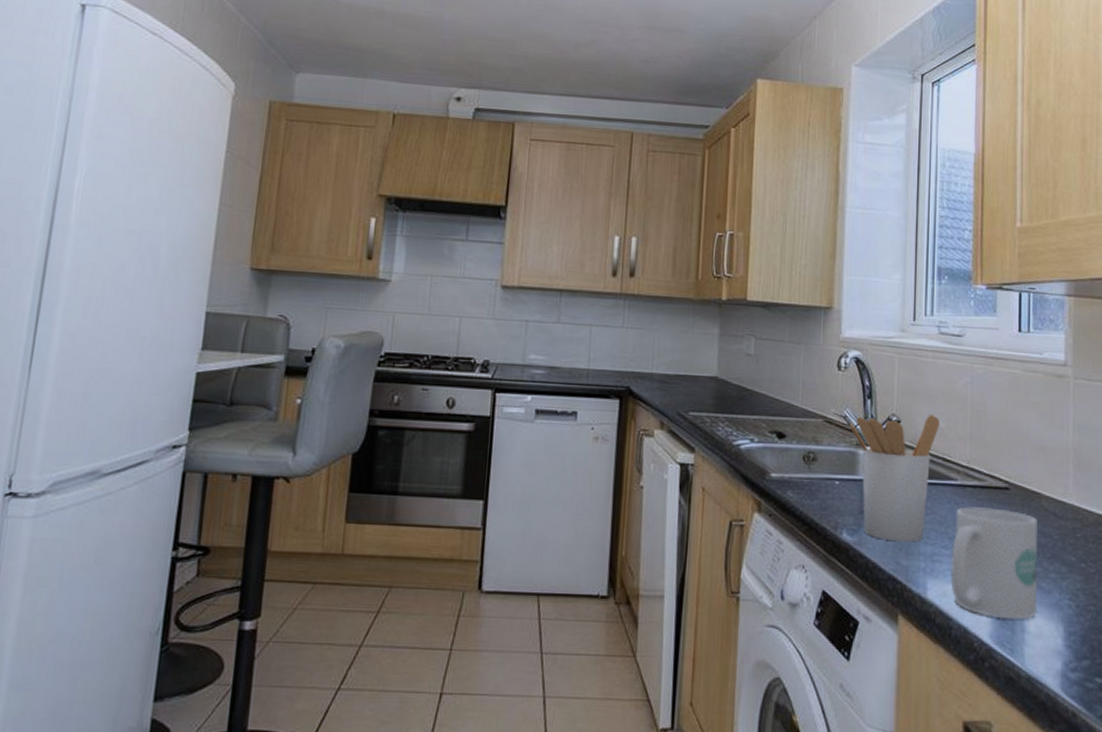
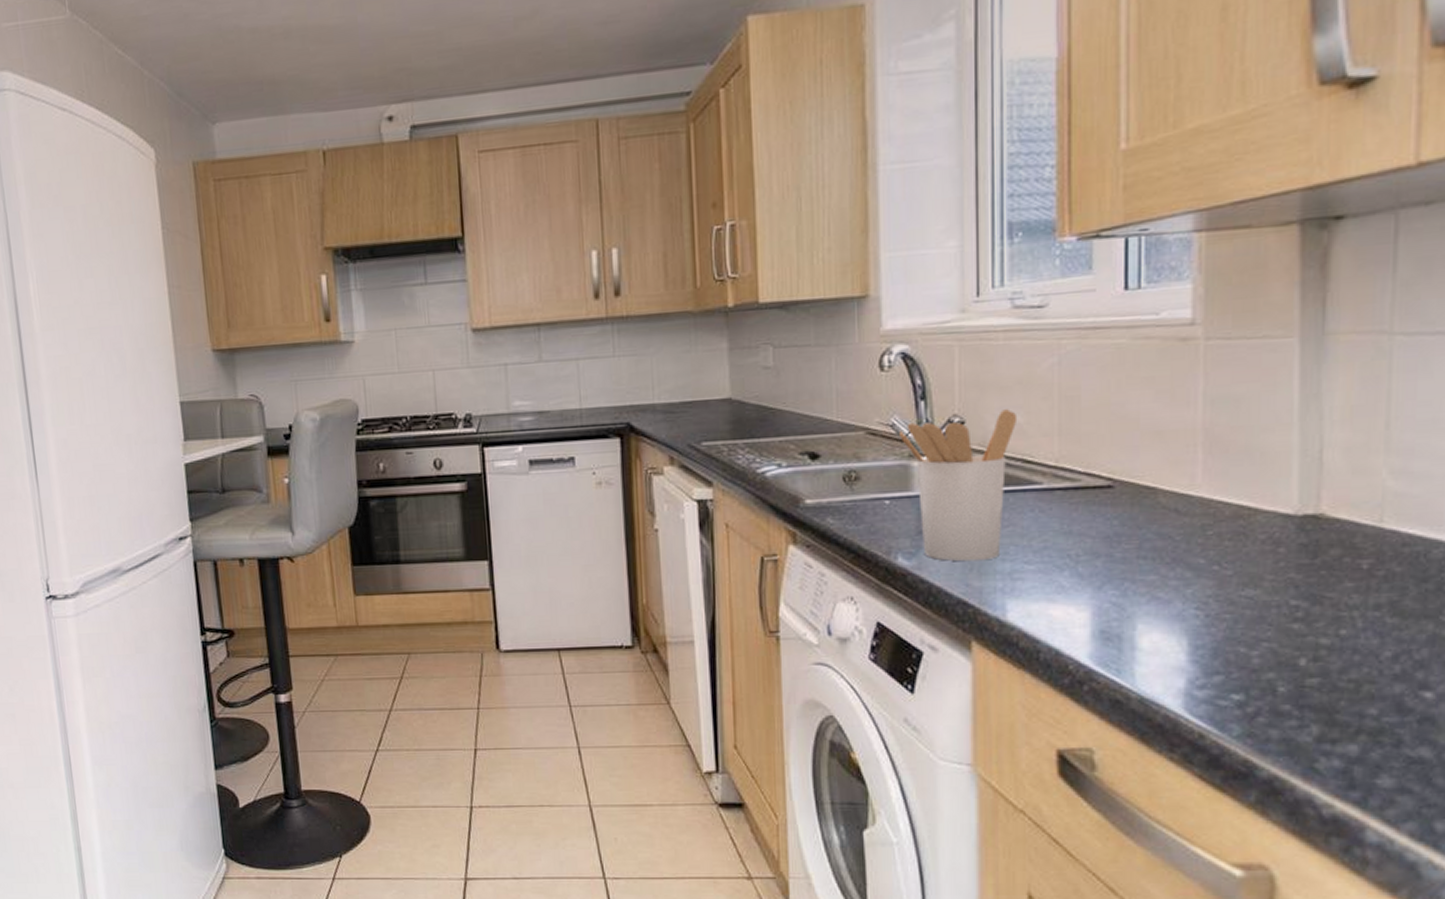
mug: present [950,507,1038,620] -> none [1037,511,1153,637]

